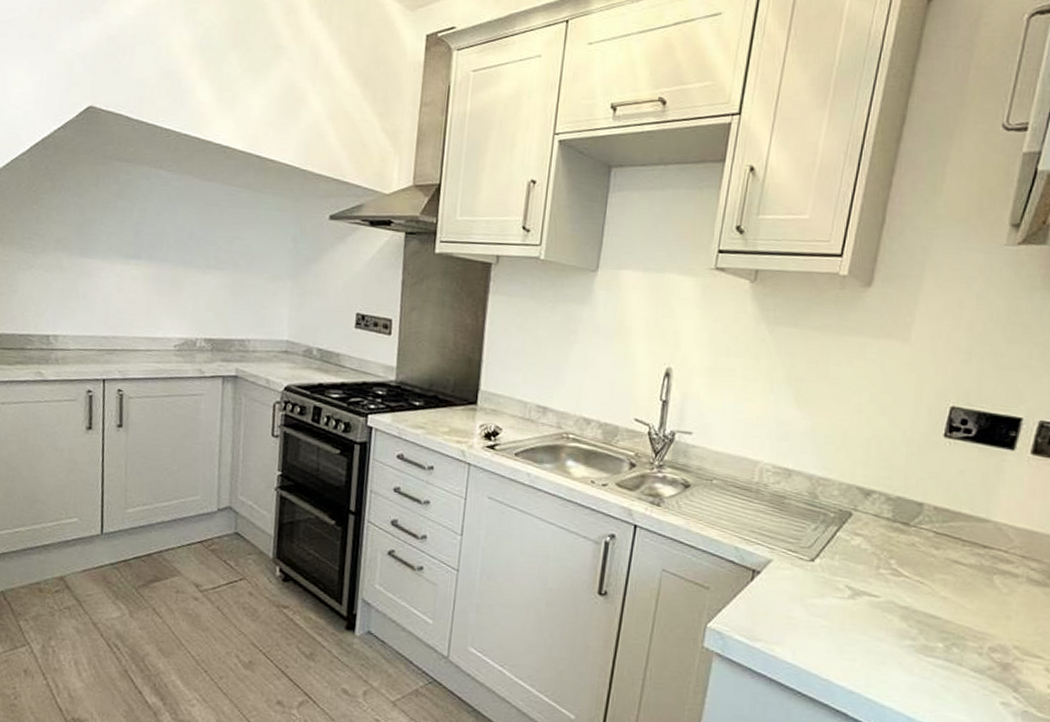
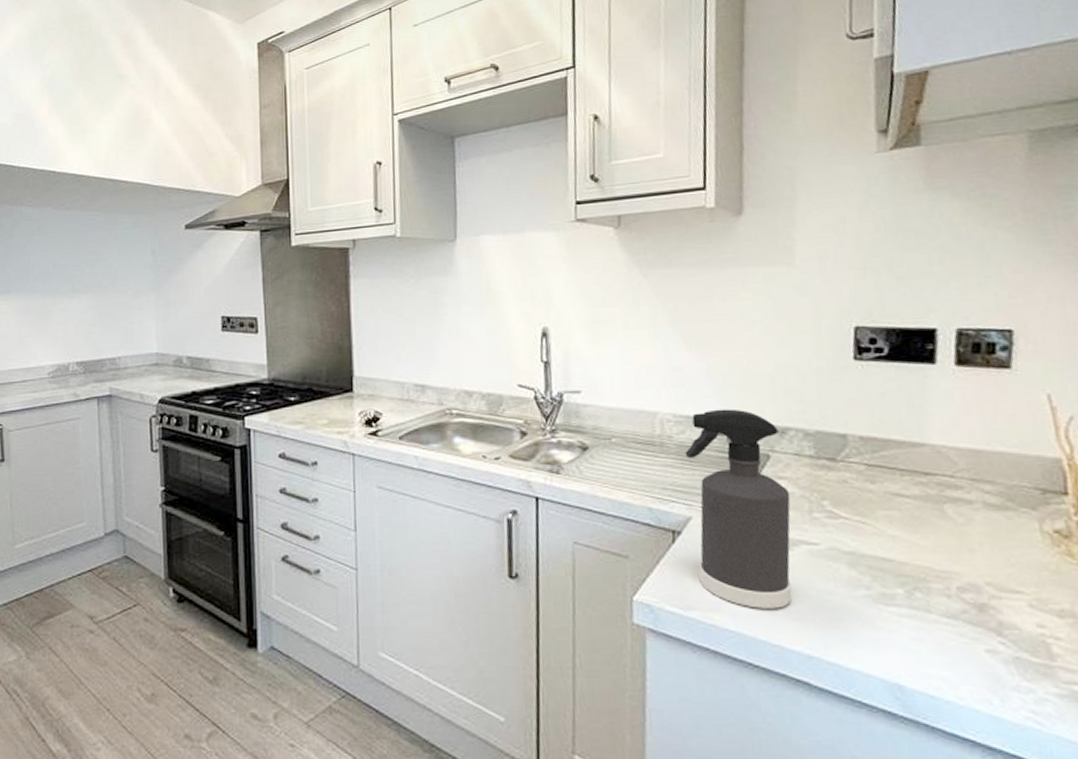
spray bottle: none [769,465,864,649] -> present [684,409,792,609]

